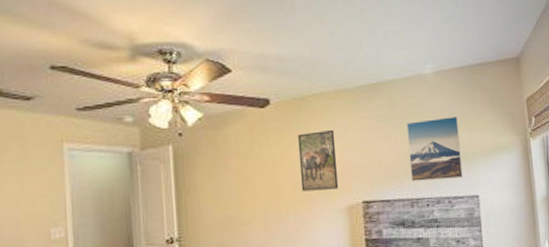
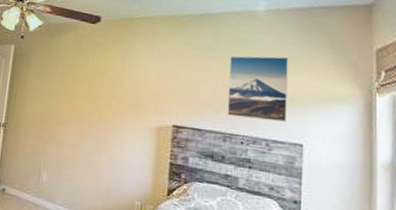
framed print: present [297,129,339,192] -> none [115,51,156,108]

